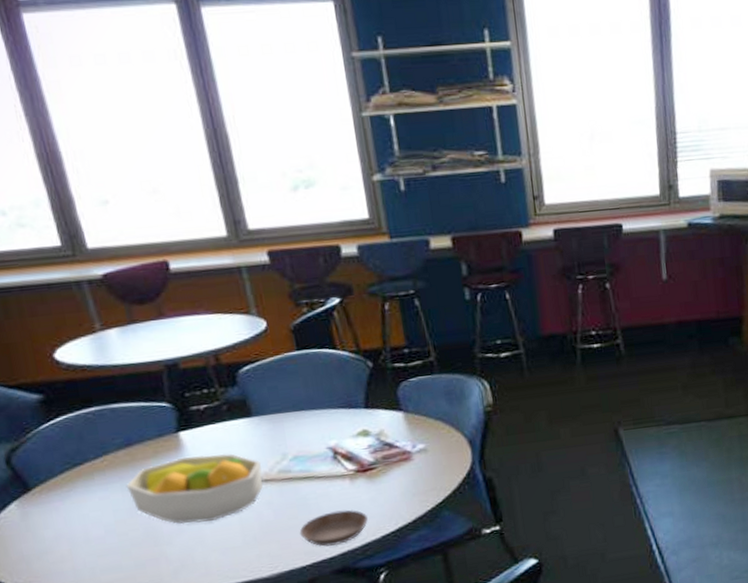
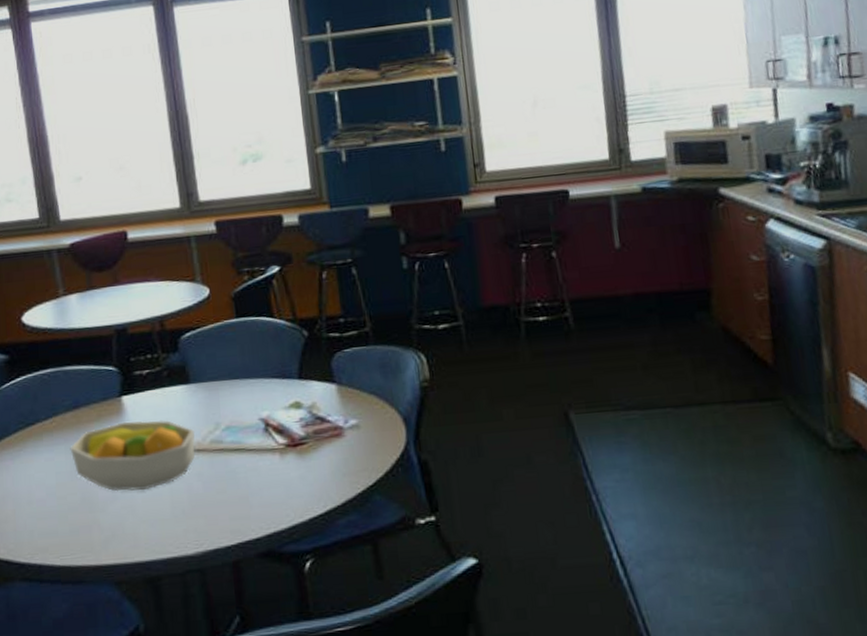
saucer: present [299,510,368,547] -> none [227,487,296,526]

